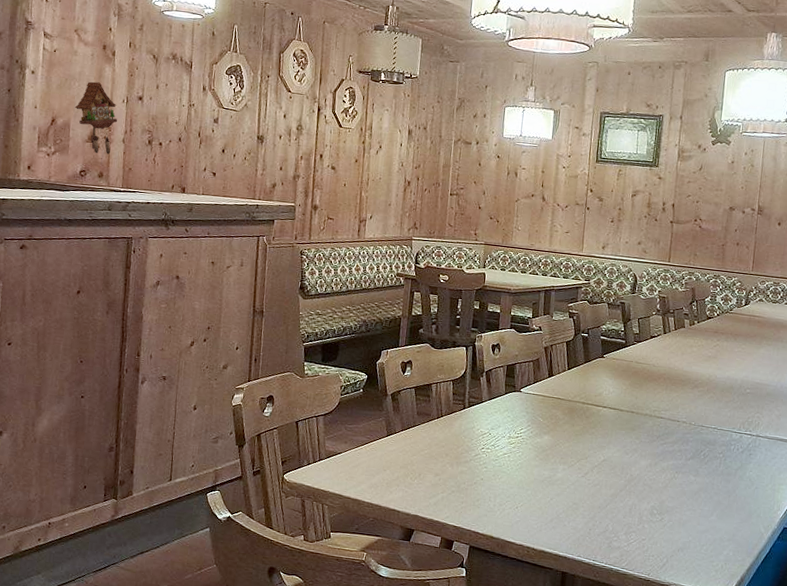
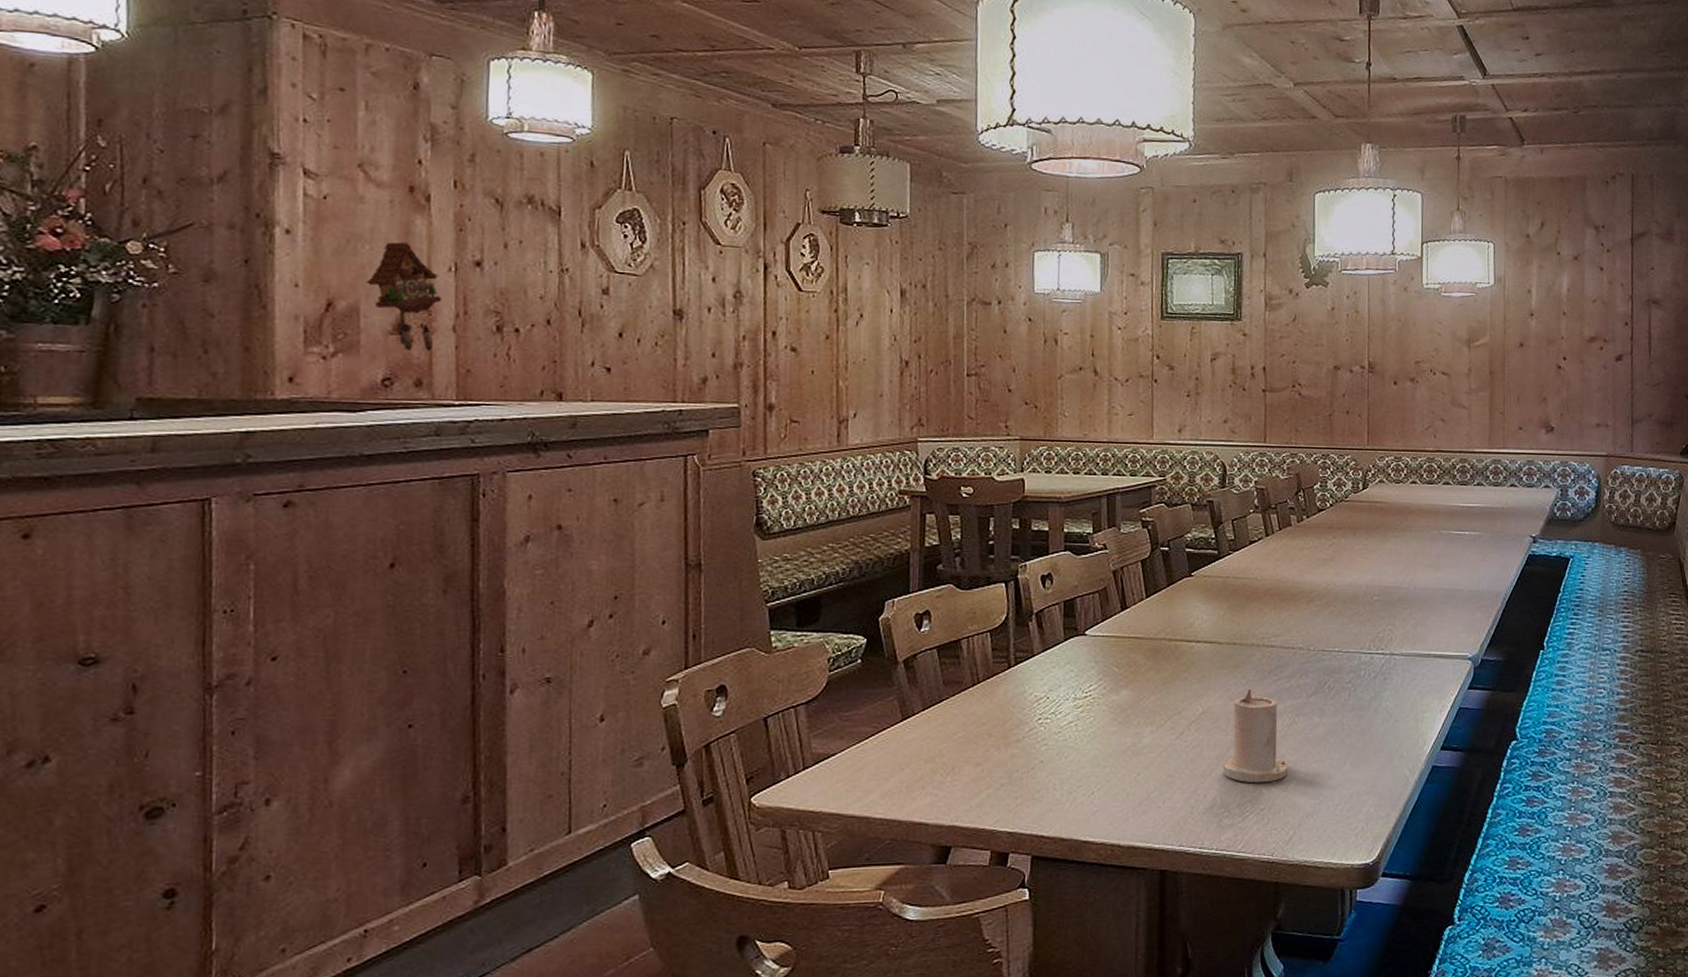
candle: none [616,448,667,520] -> present [1223,690,1288,783]

